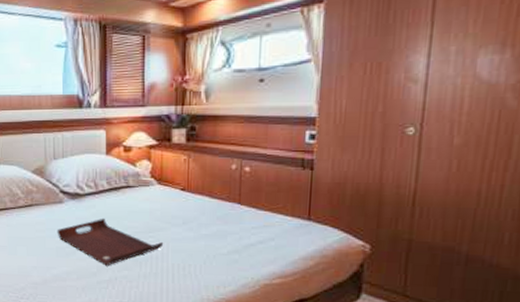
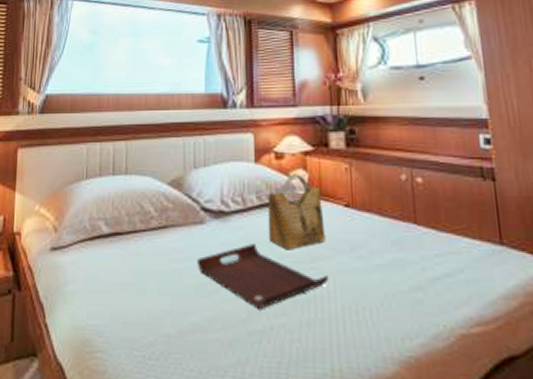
grocery bag: none [116,164,163,224] -> present [267,174,326,250]

